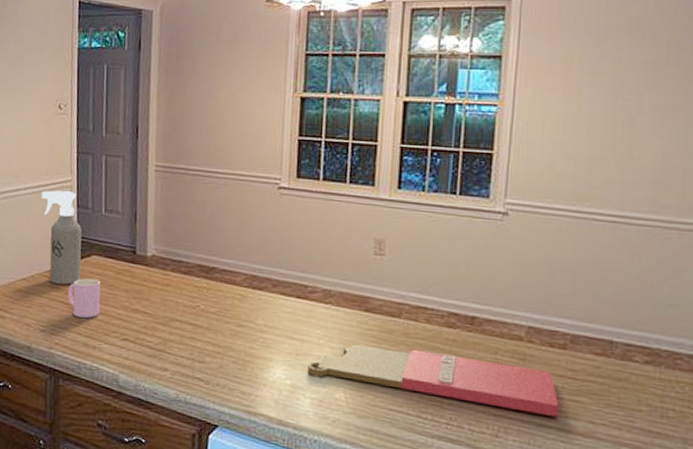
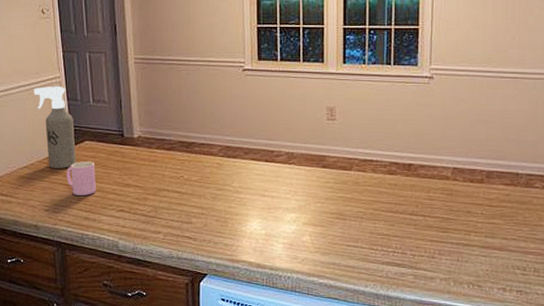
cutting board: present [307,344,559,418] -> none [278,195,480,238]

